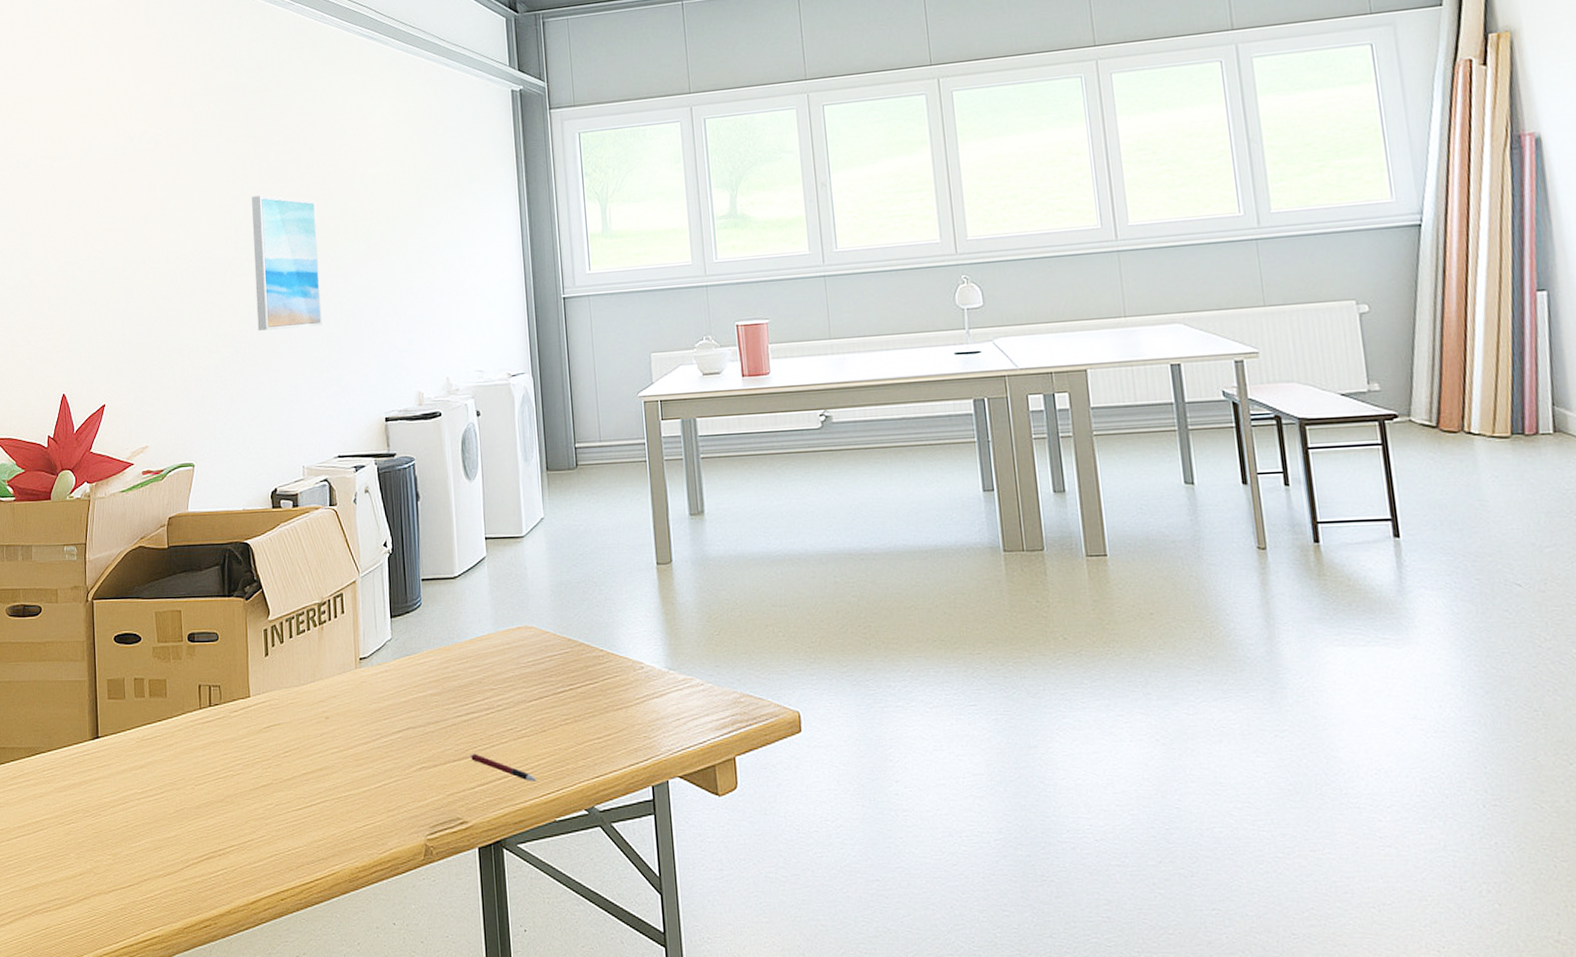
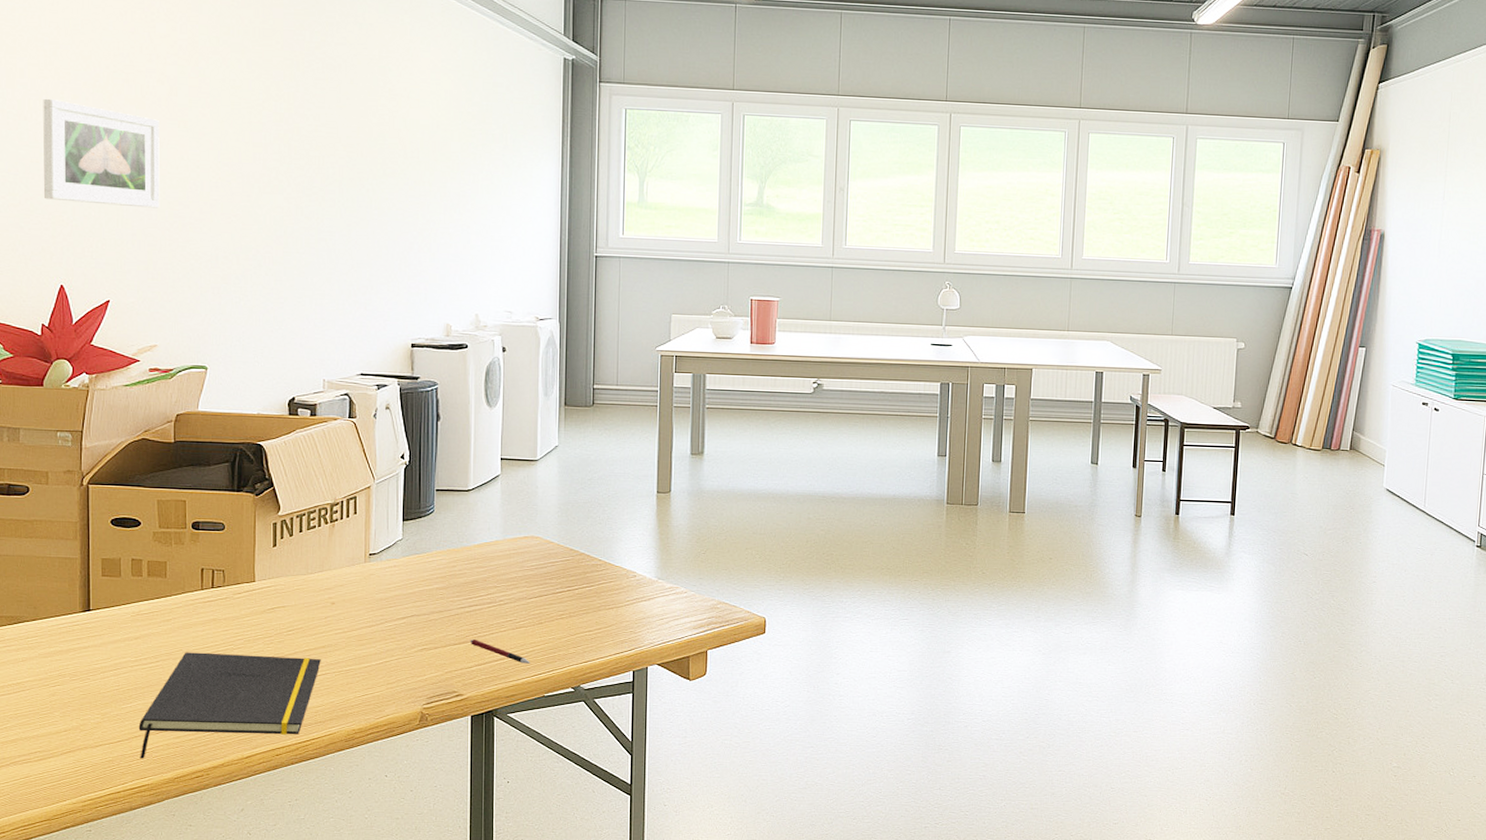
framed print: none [43,211,145,310] -> present [43,98,160,208]
notepad: none [147,780,319,906] -> present [138,652,321,759]
wall art: present [252,195,322,331] -> none [284,118,354,252]

